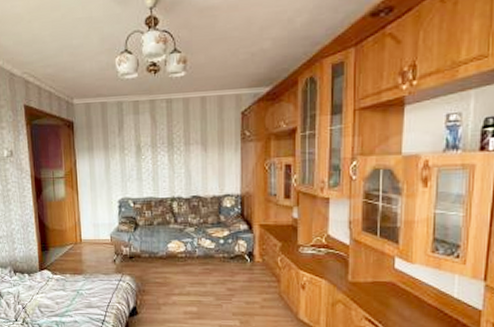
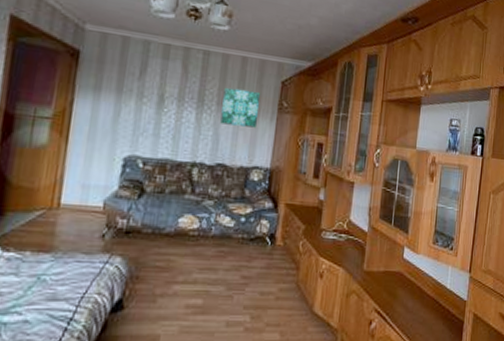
wall art: none [189,126,223,161] -> present [220,87,261,128]

